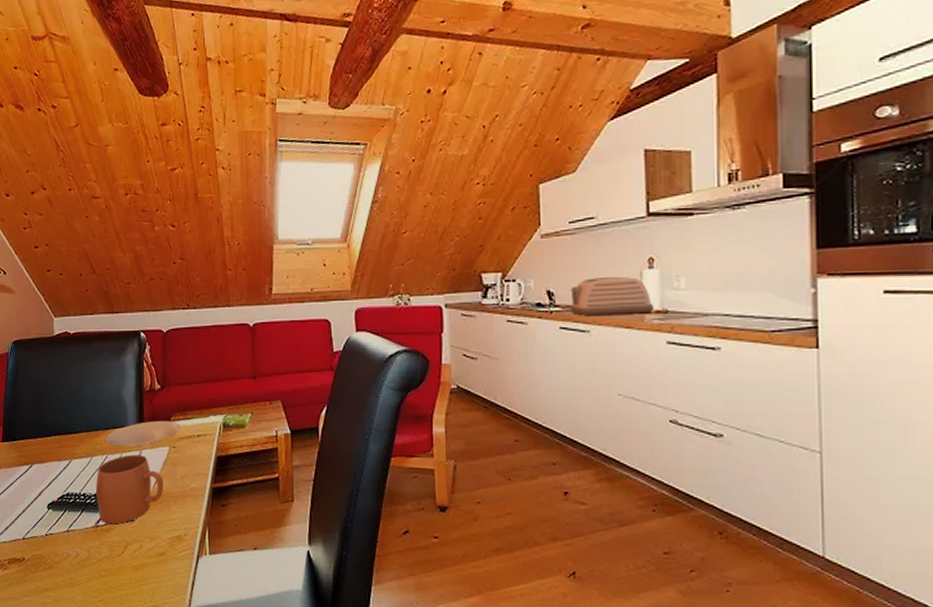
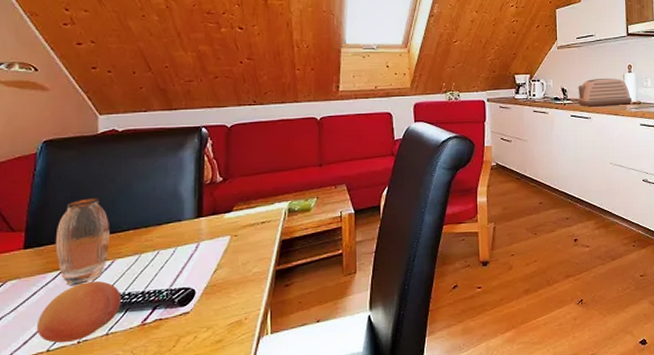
fruit: none [14,478,78,534] -> present [36,280,121,343]
vase: none [25,398,68,481] -> present [55,198,111,286]
mug: present [95,454,164,524] -> none [143,246,223,320]
plate: present [104,420,181,448] -> none [156,210,244,242]

